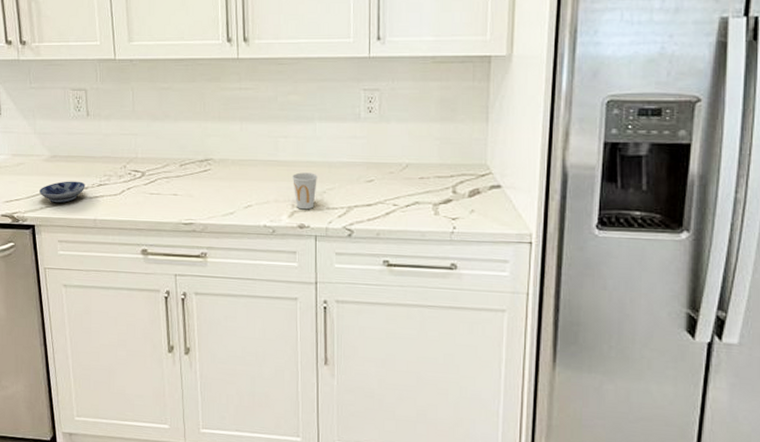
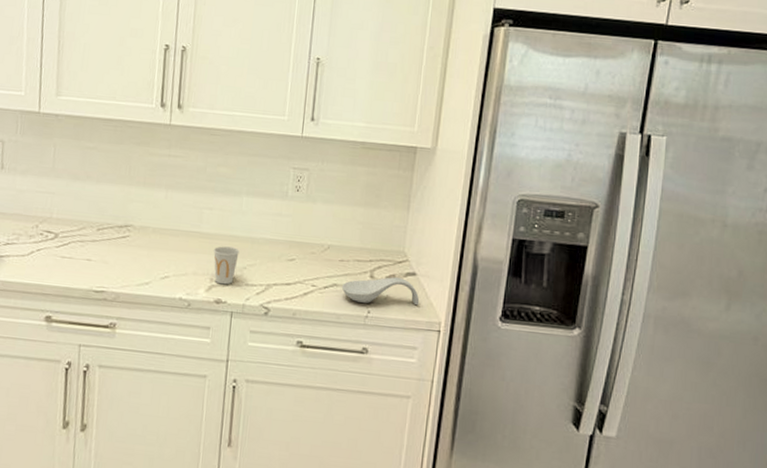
spoon rest: none [423,191,507,219] -> present [341,277,420,306]

